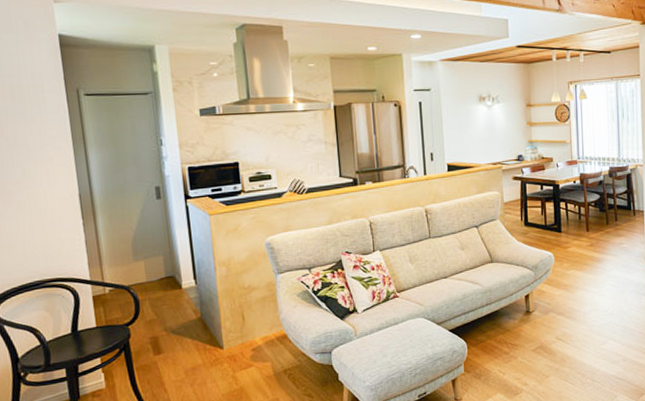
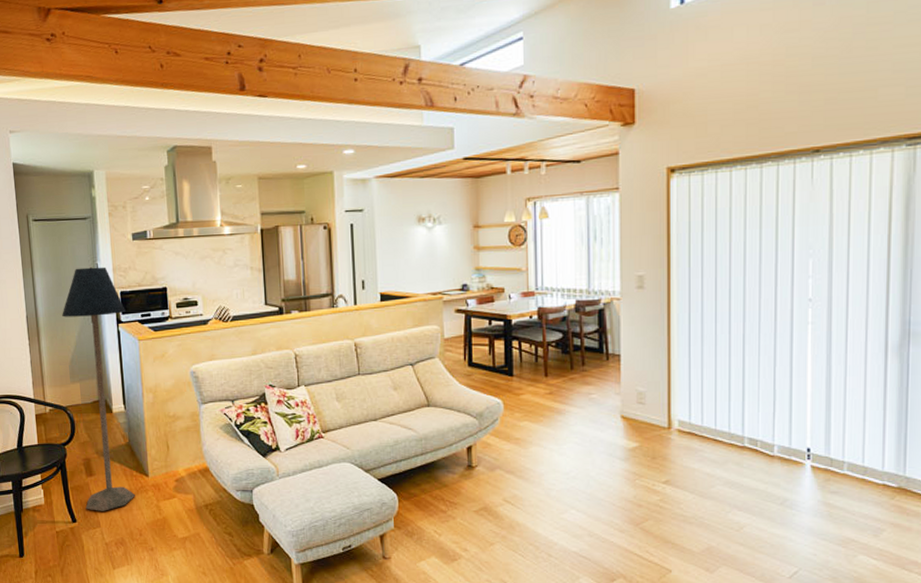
floor lamp: none [121,142,209,389] -> present [62,267,135,511]

